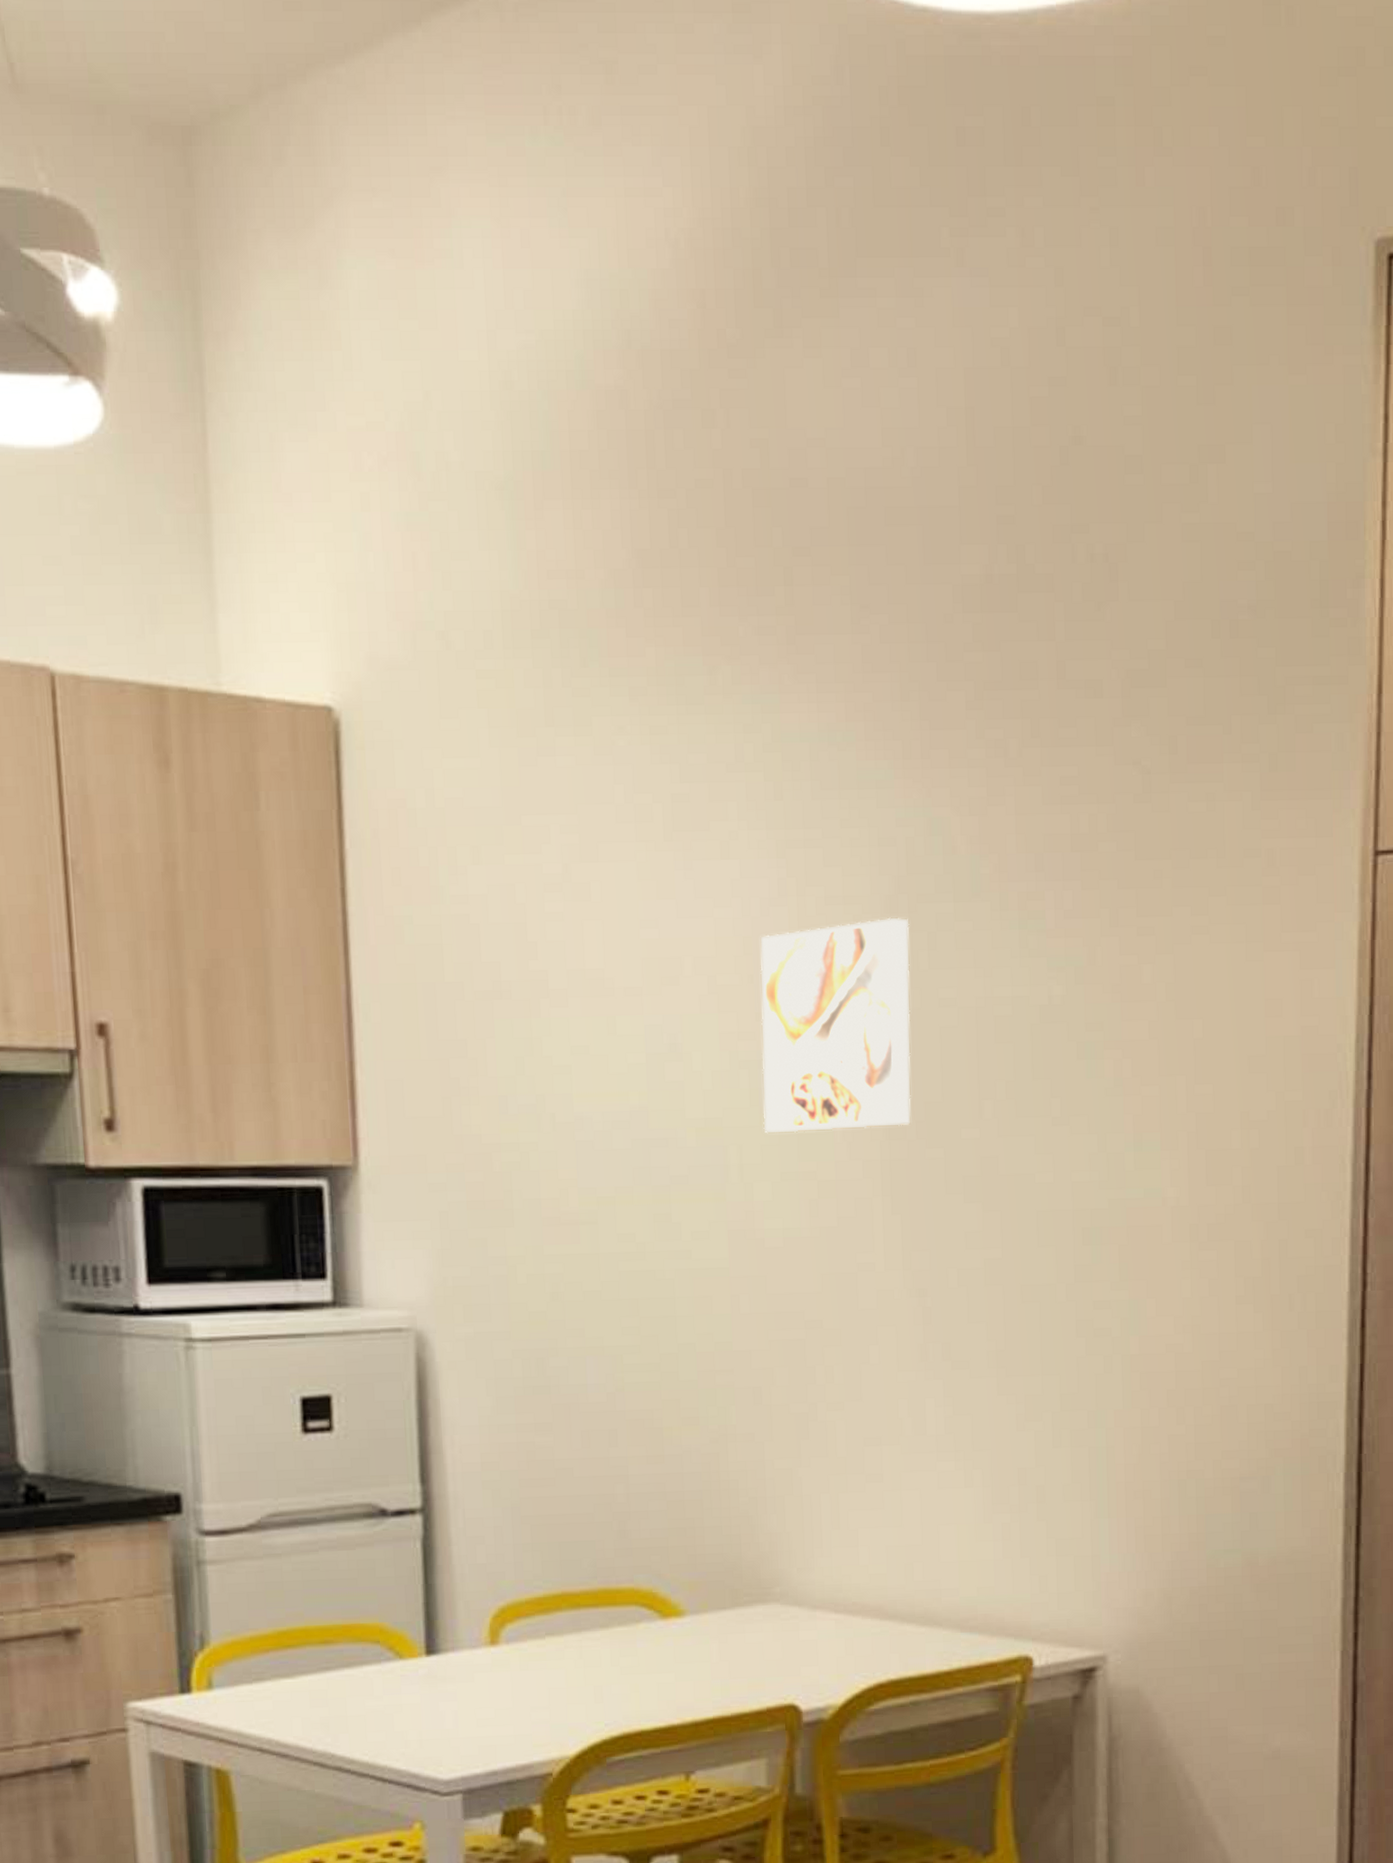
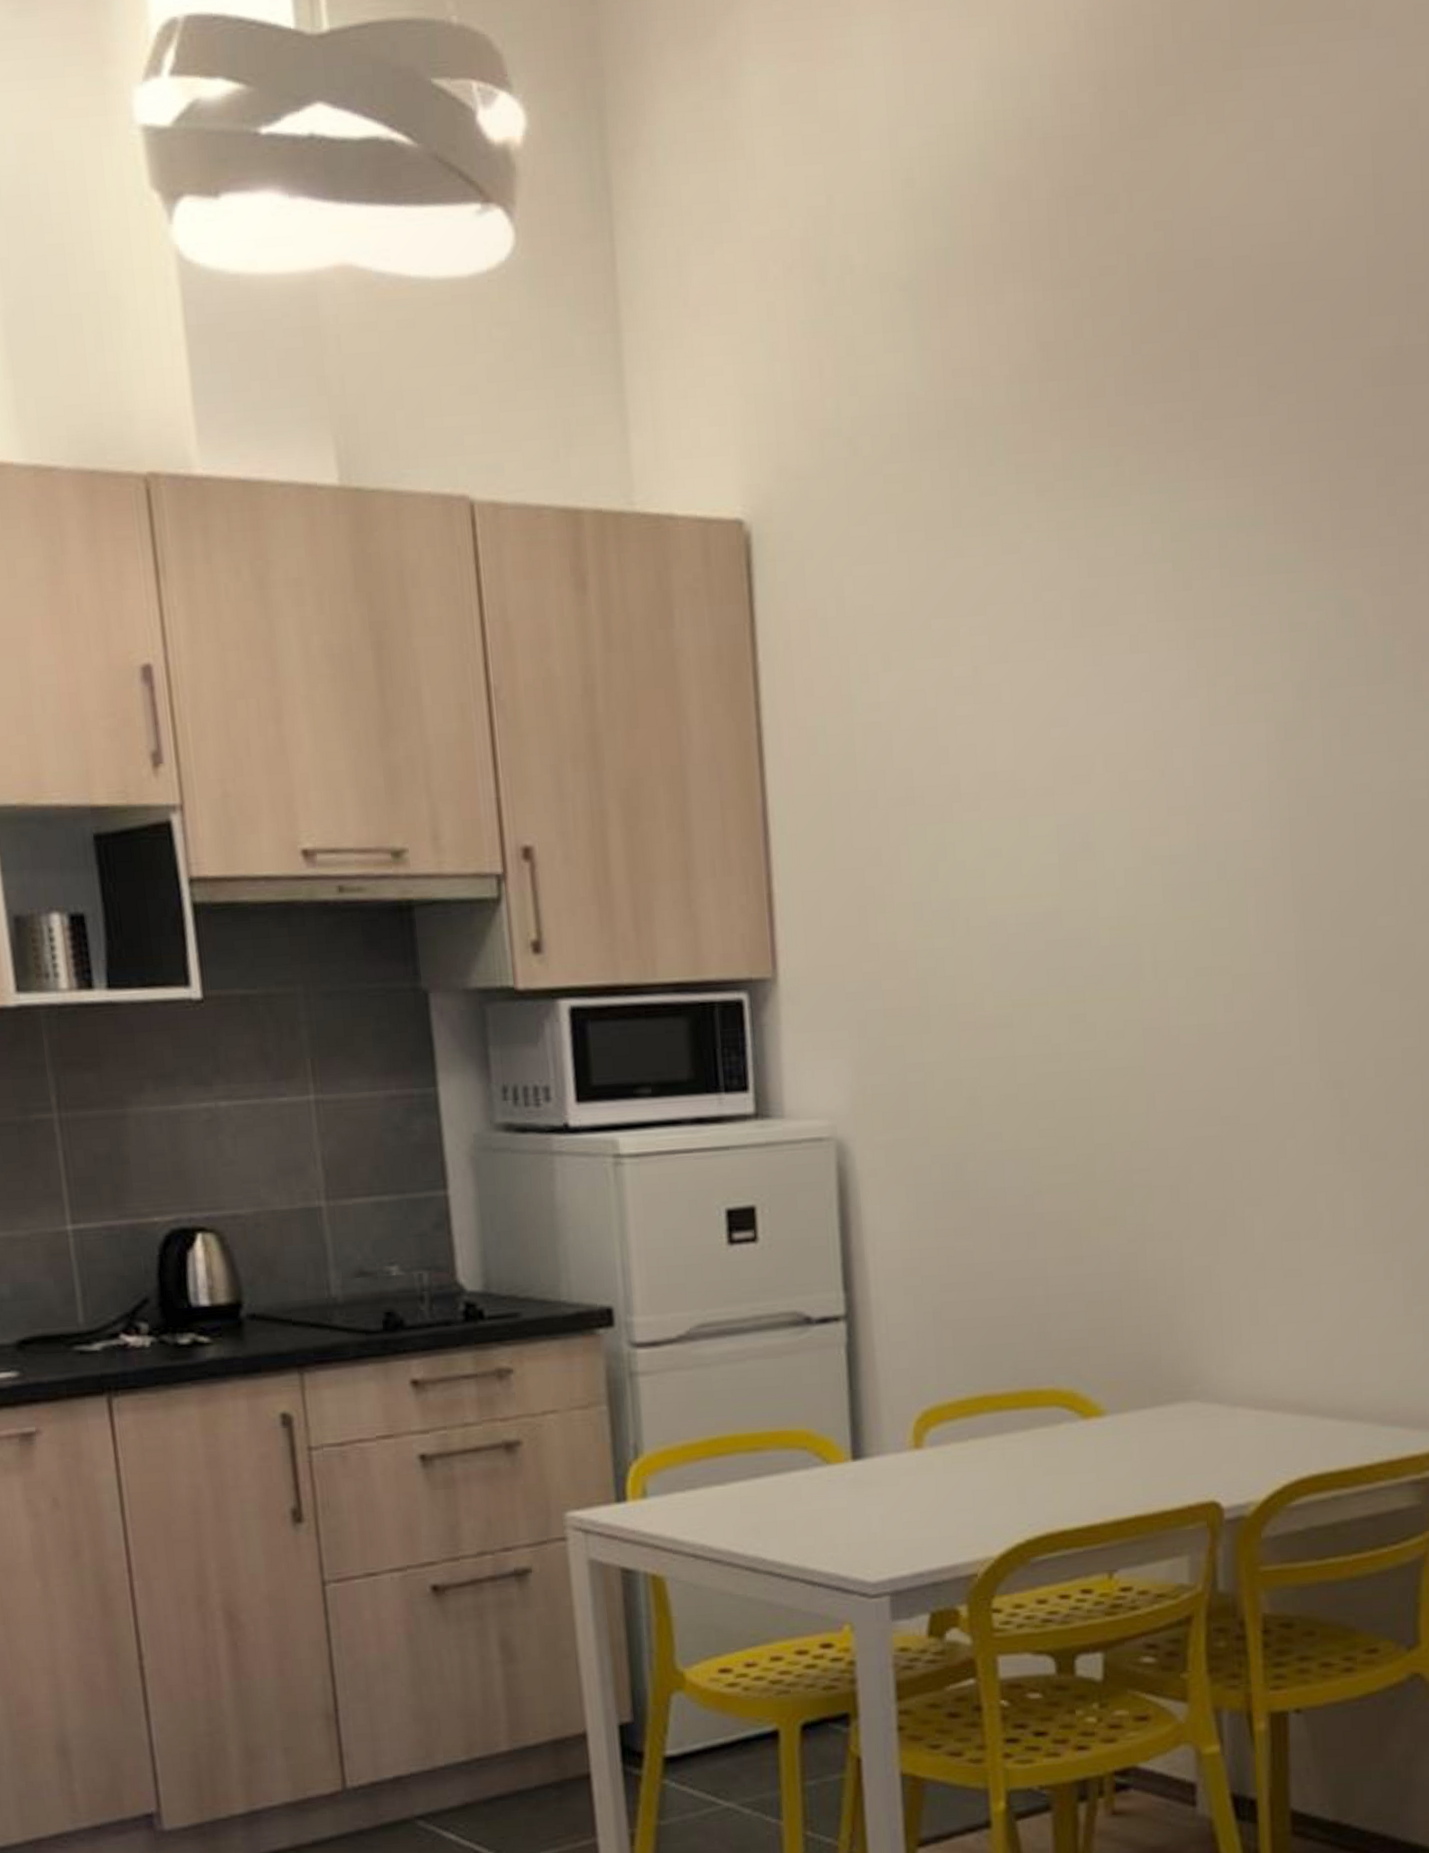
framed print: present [760,917,911,1134] -> none [1171,703,1326,929]

